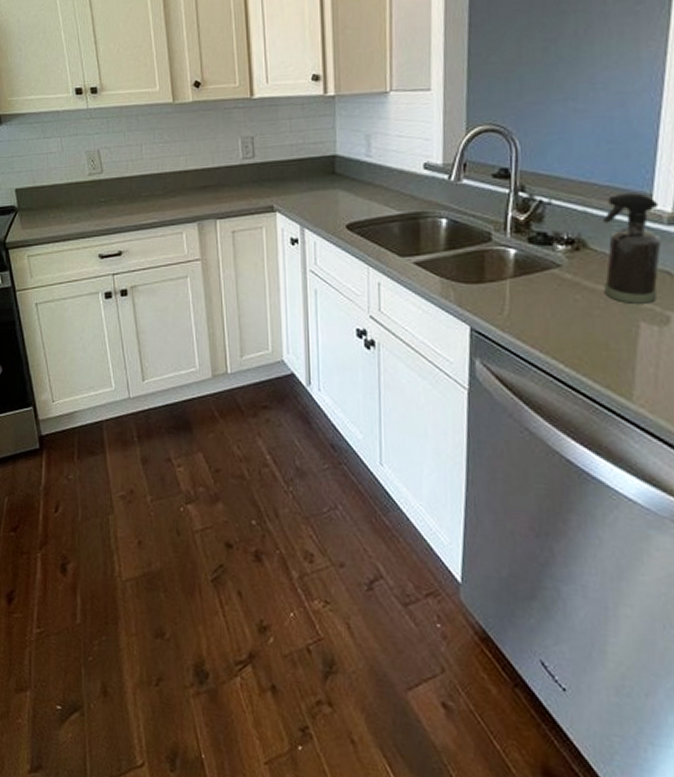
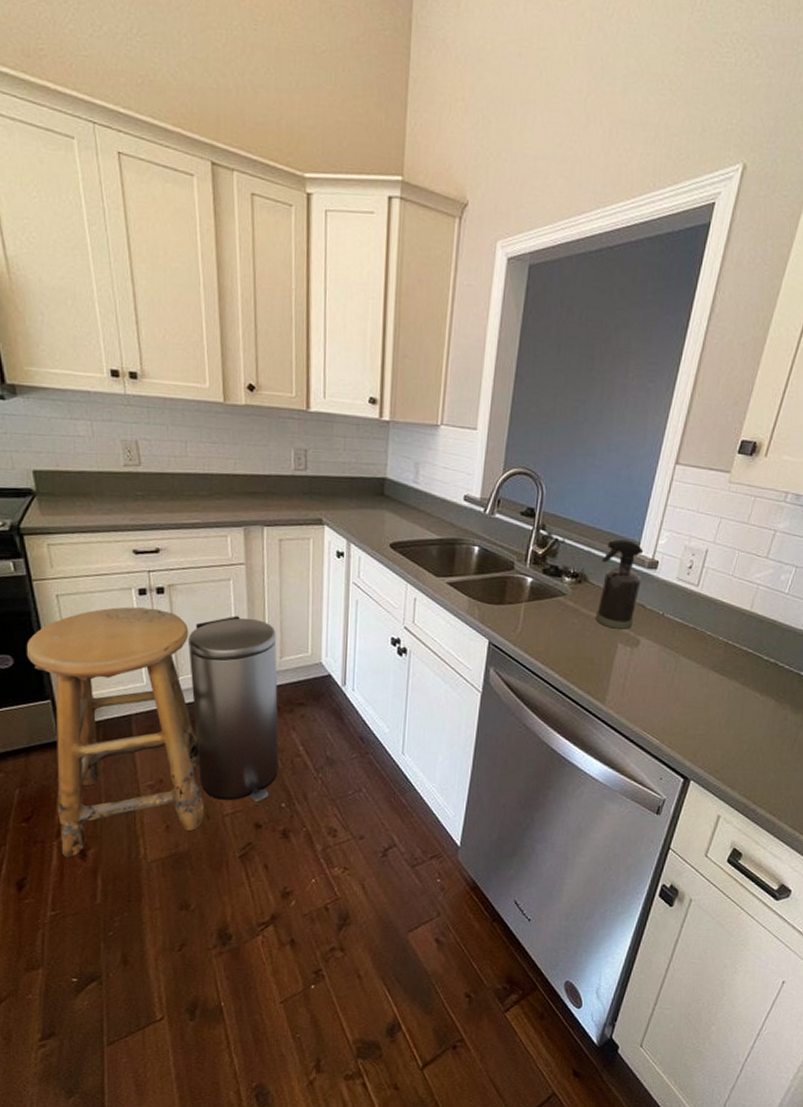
step stool: none [12,311,174,572] -> present [26,606,204,859]
pedal bin: none [150,314,246,519] -> present [187,615,279,803]

